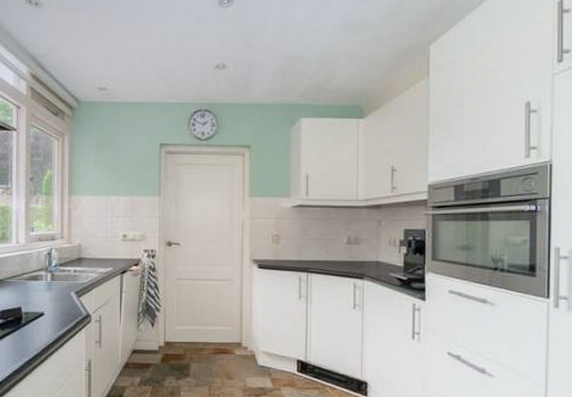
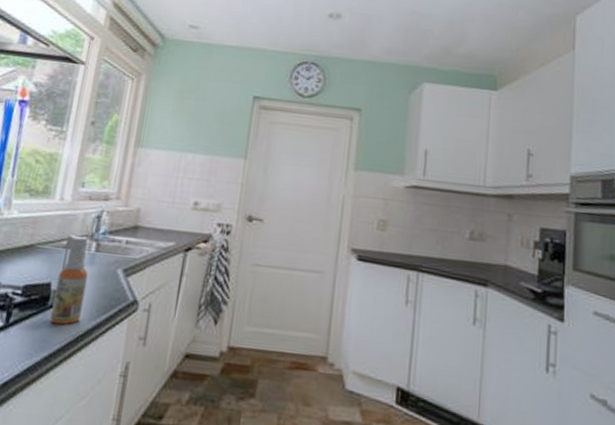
spray bottle: none [25,269,49,337] -> present [49,234,89,325]

